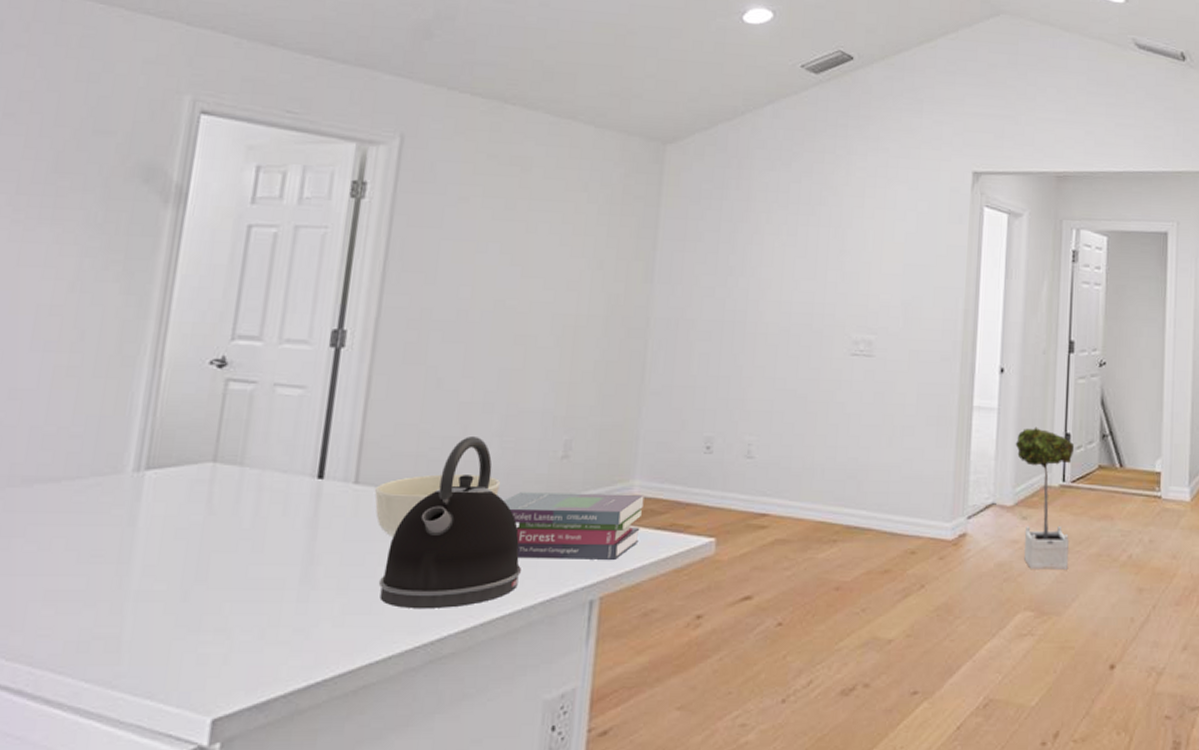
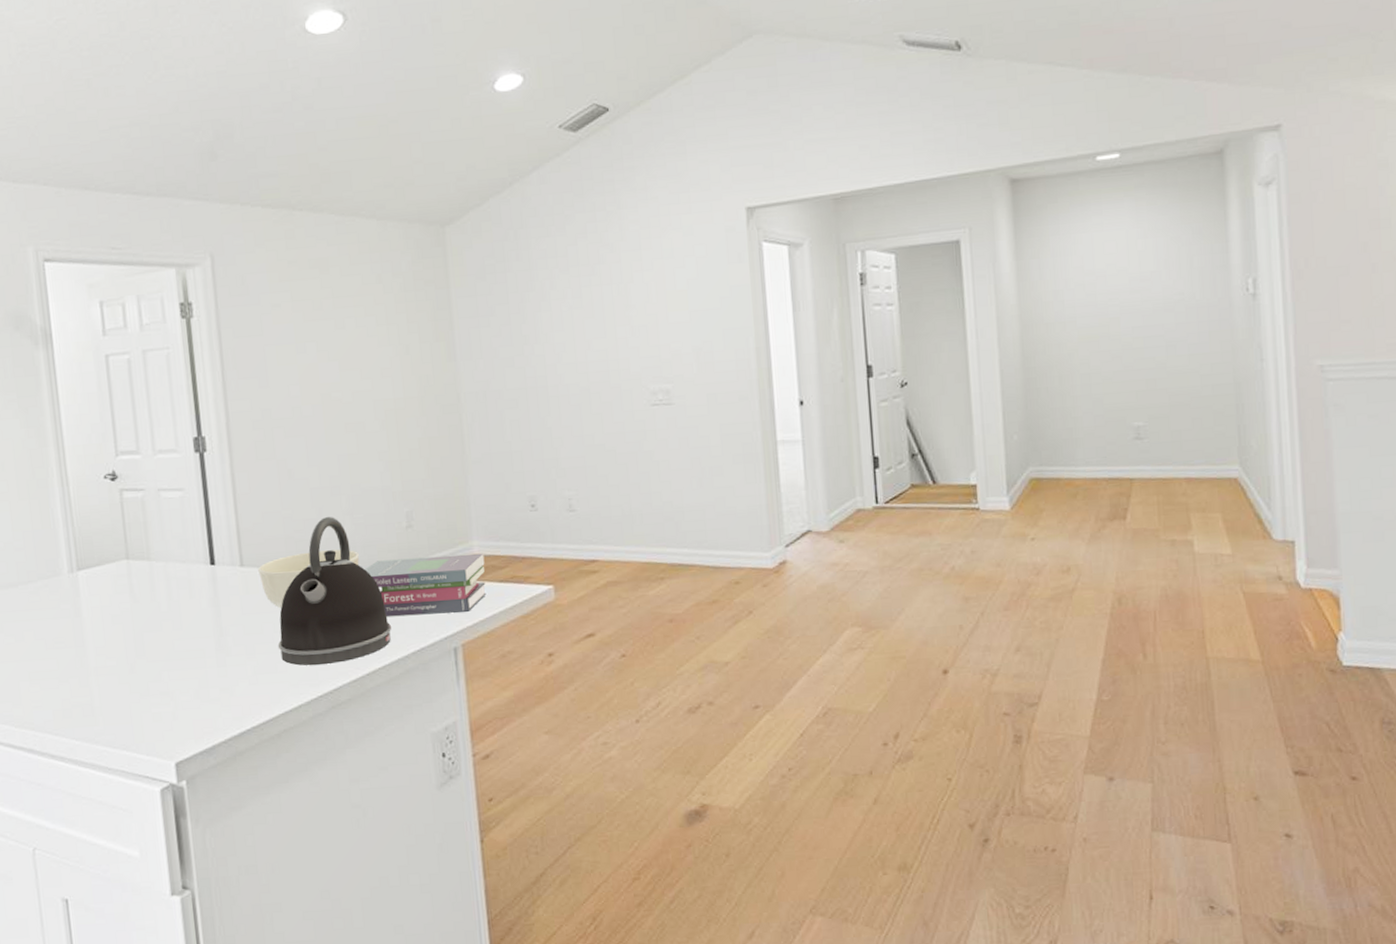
potted tree: present [1015,426,1075,571] -> none [823,453,892,590]

